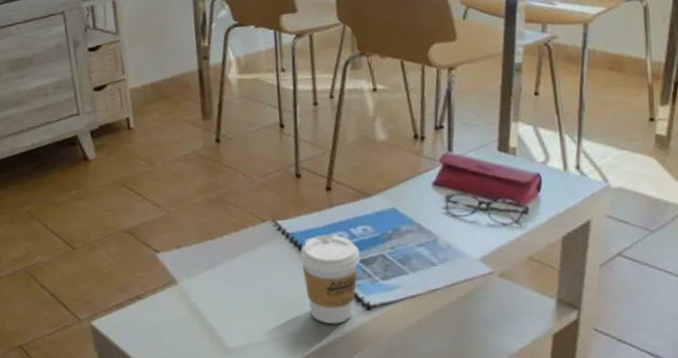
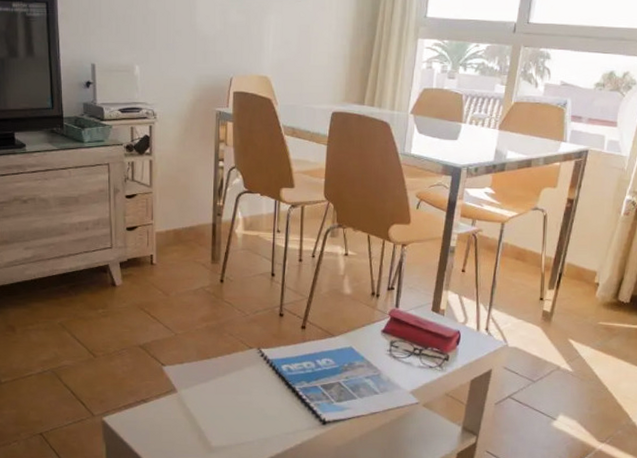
coffee cup: present [300,234,360,325] -> none [276,363,322,434]

